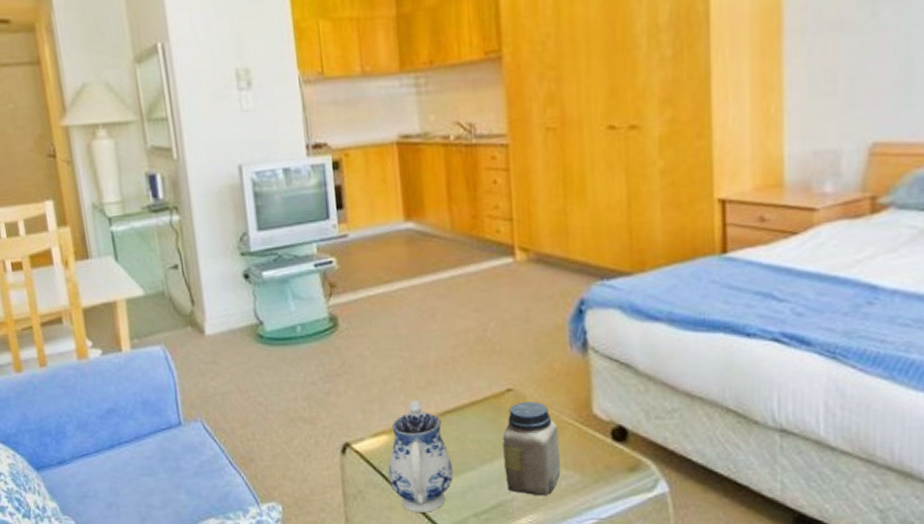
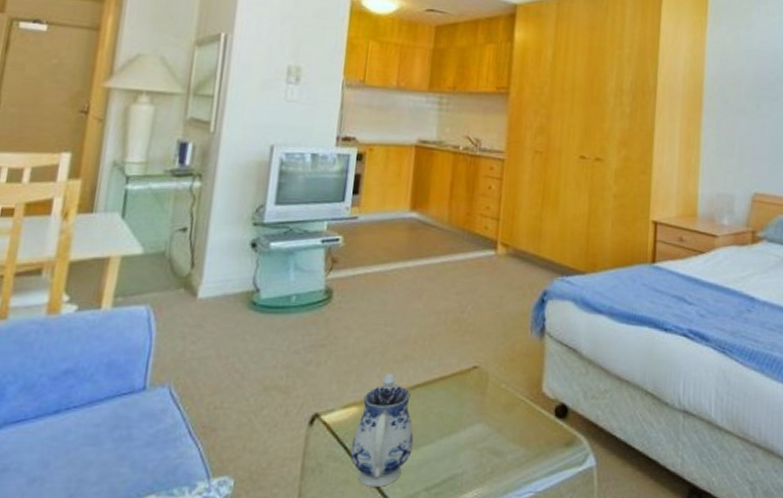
jar: present [502,401,561,496] -> none [460,379,512,470]

